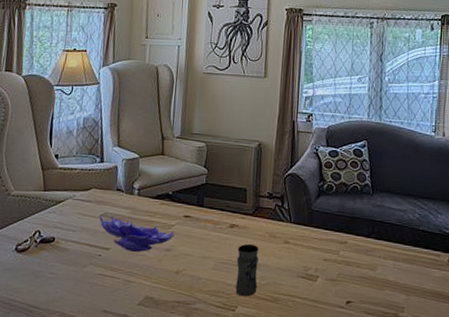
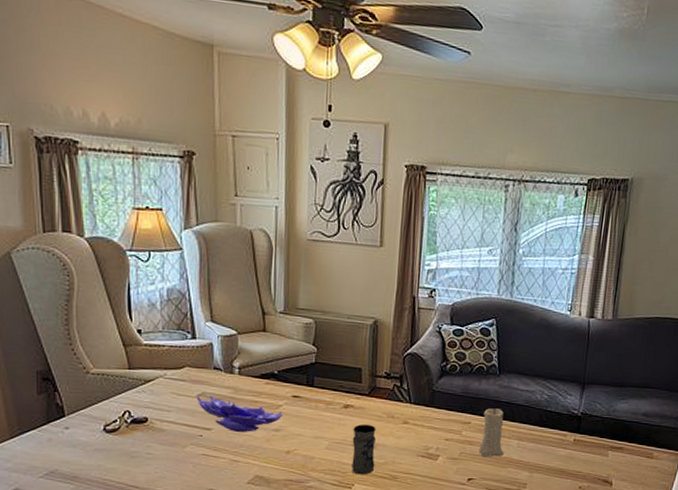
candle: none [356,225,380,279] -> present [479,406,504,458]

